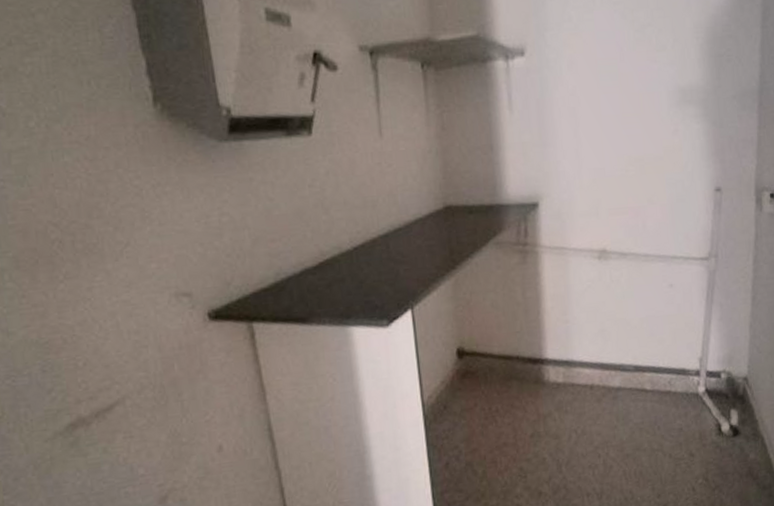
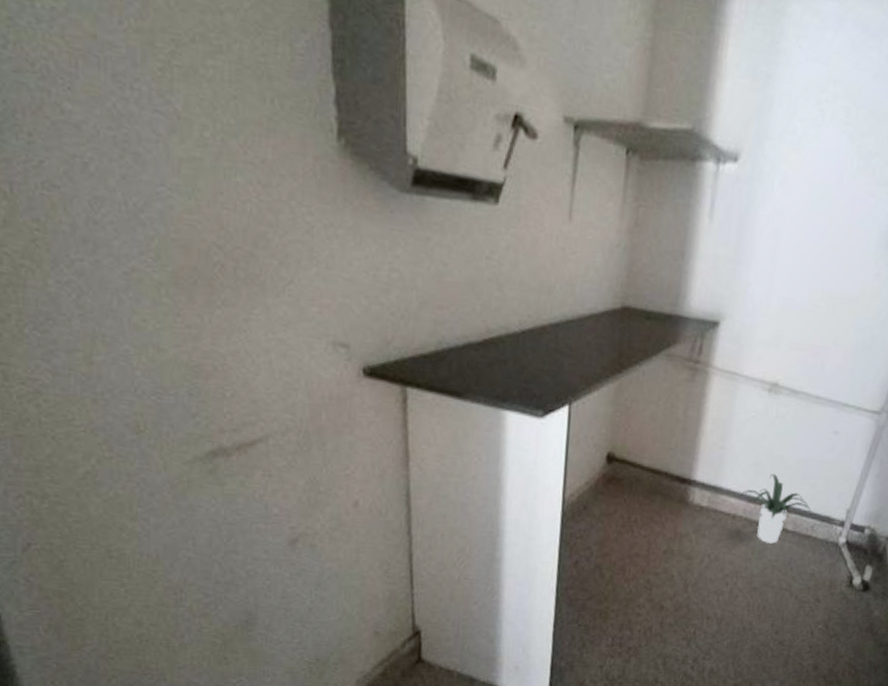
potted plant: none [594,337,667,407] -> present [741,474,812,544]

